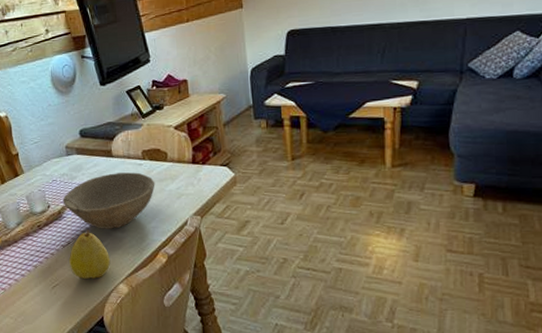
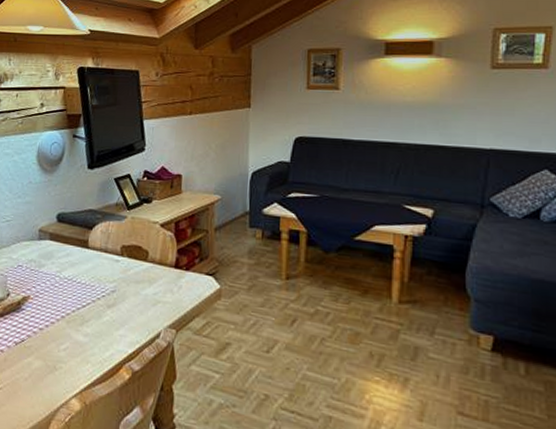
bowl: present [62,172,155,229] -> none [25,266,131,332]
fruit: present [69,229,111,279] -> none [18,327,67,388]

